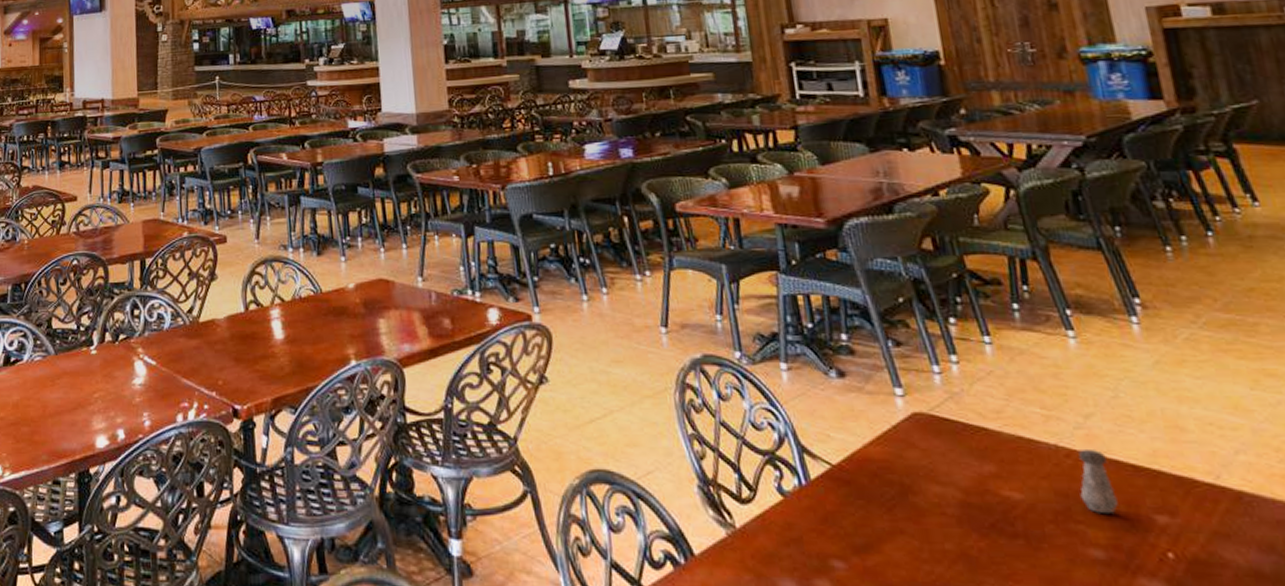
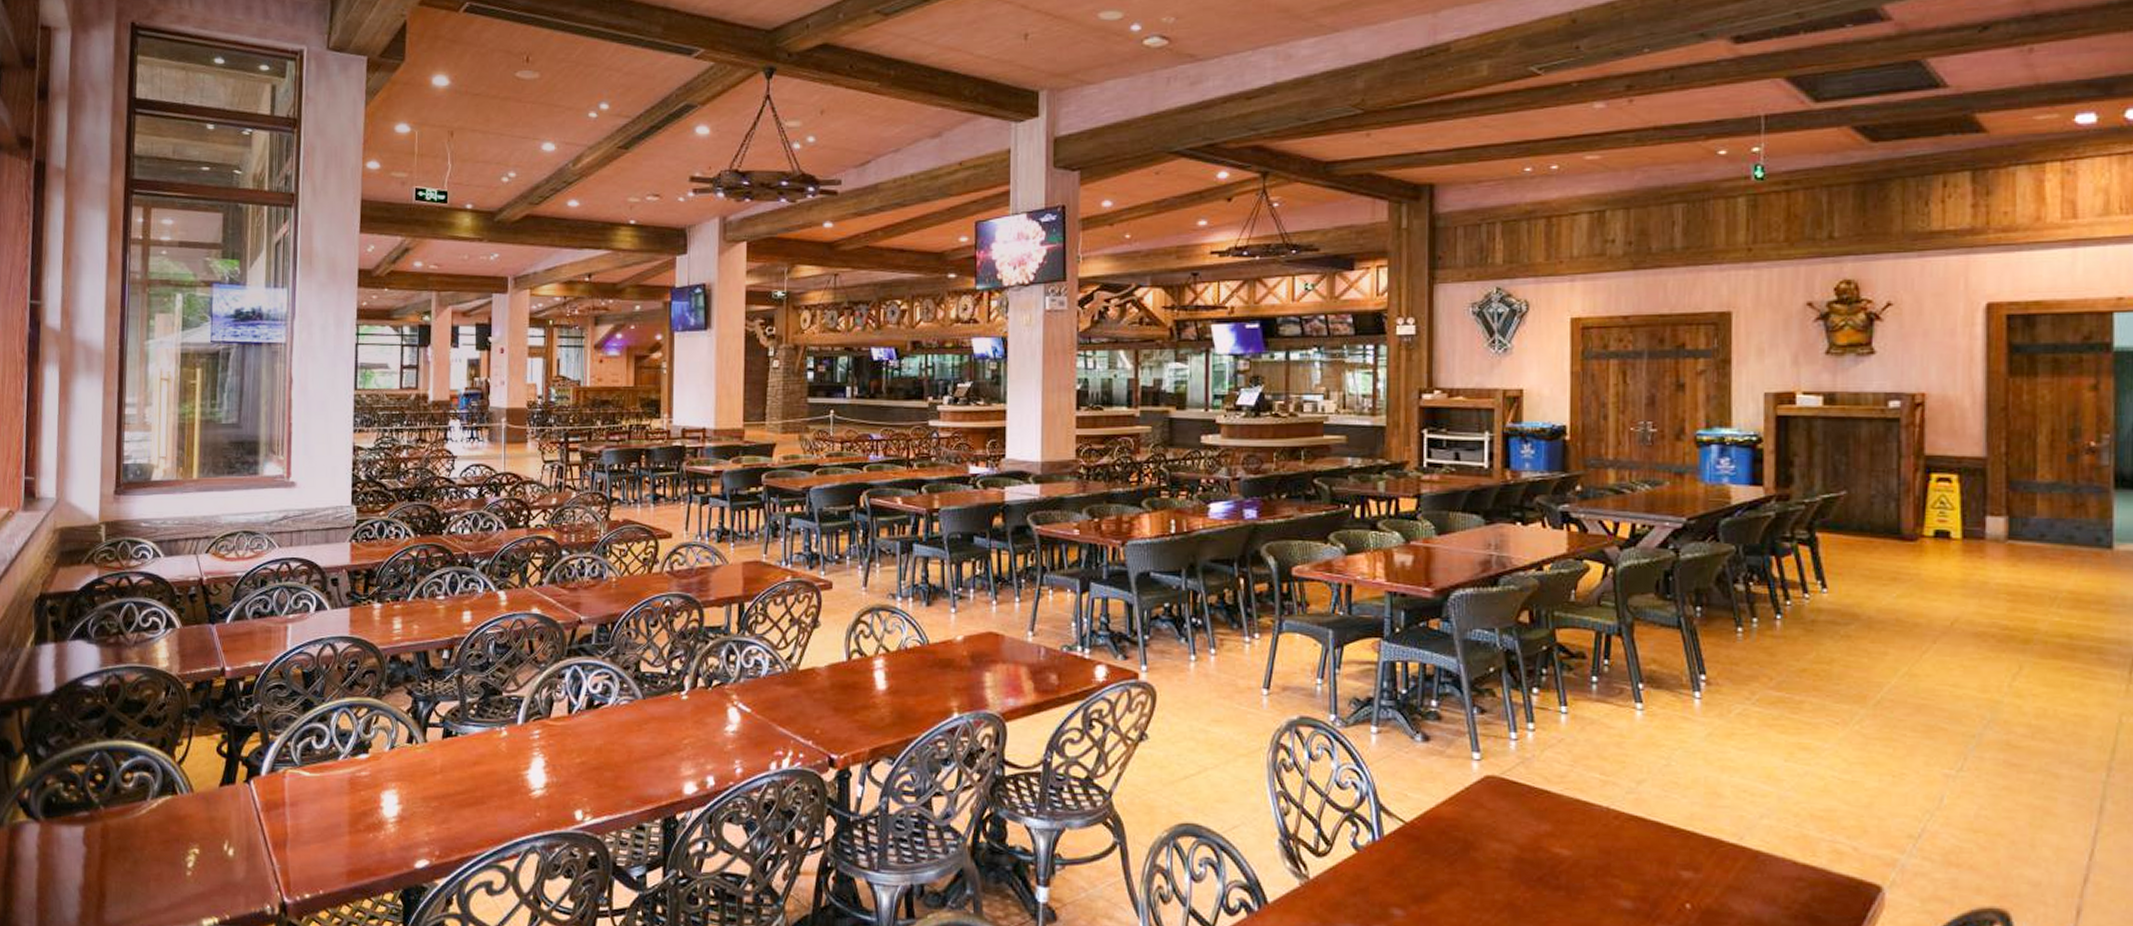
salt shaker: present [1078,450,1118,515] -> none [1621,812,1652,870]

